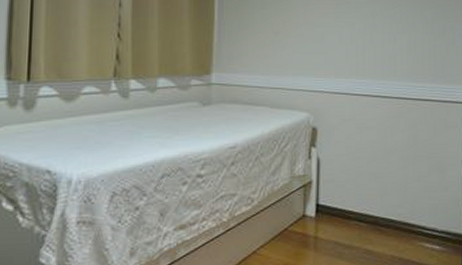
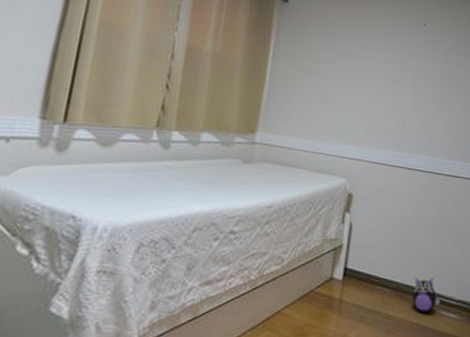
plush toy: none [391,210,421,246] -> present [412,278,440,312]

